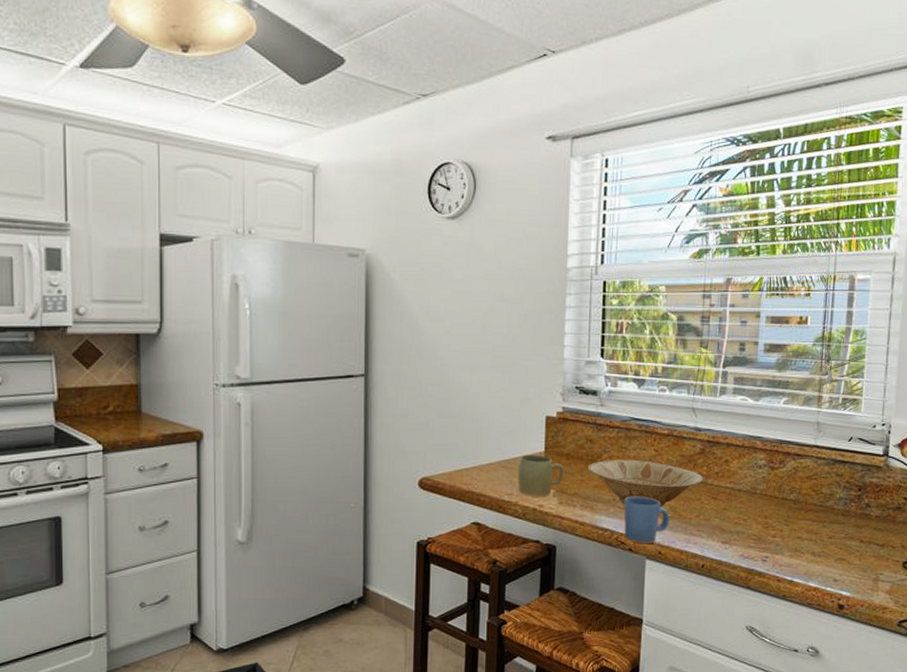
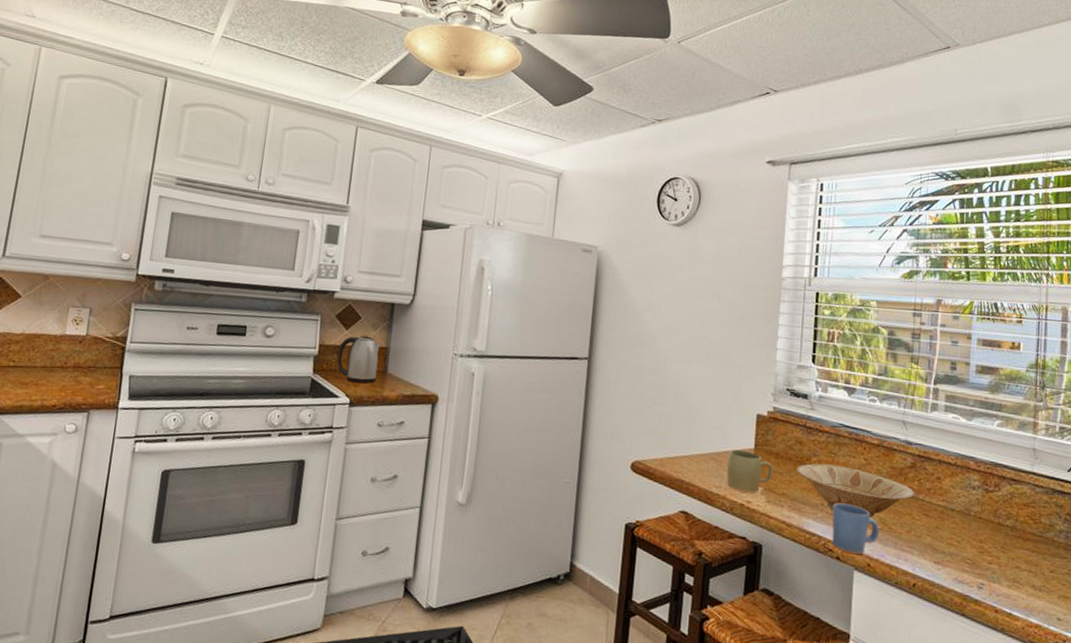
kettle: none [80,374,130,427] -> present [337,336,380,384]

